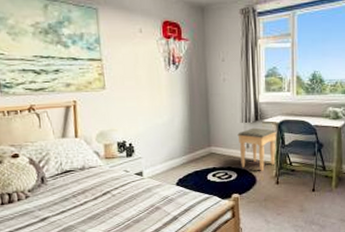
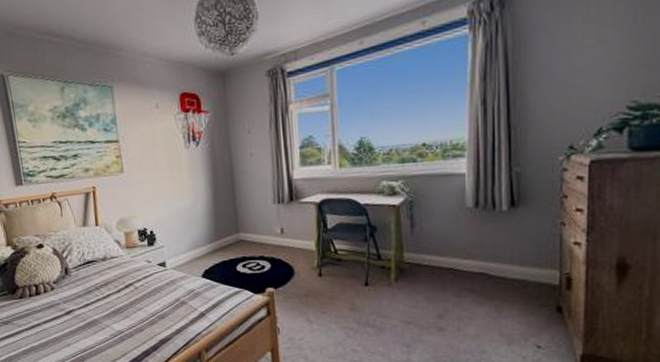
footstool: present [237,127,276,171] -> none [269,209,317,261]

